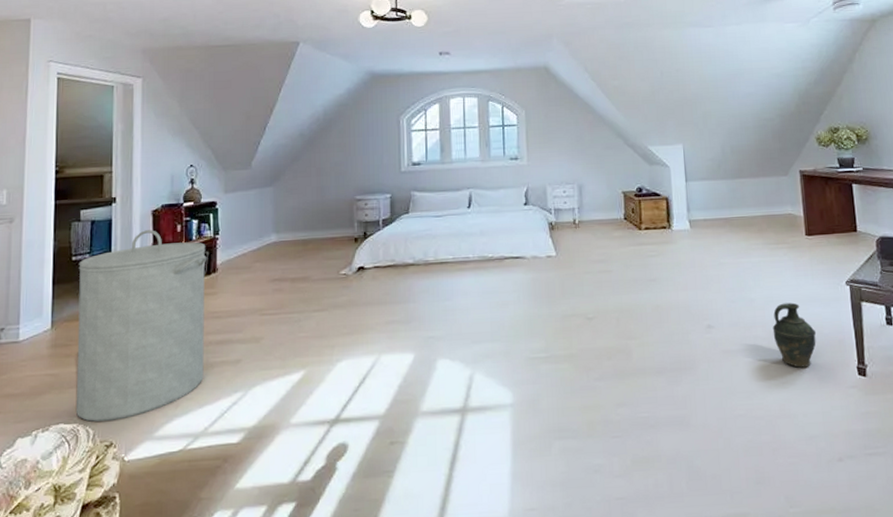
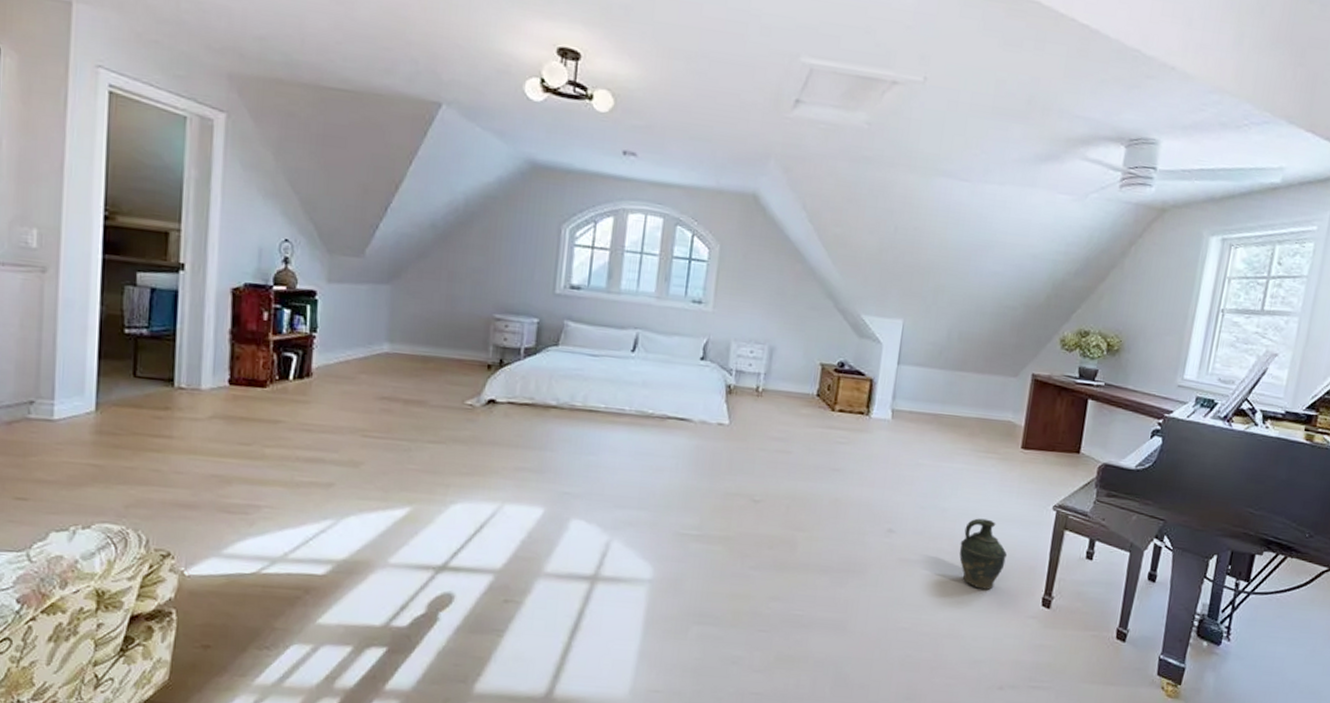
laundry hamper: present [75,230,207,422] -> none [125,311,300,529]

